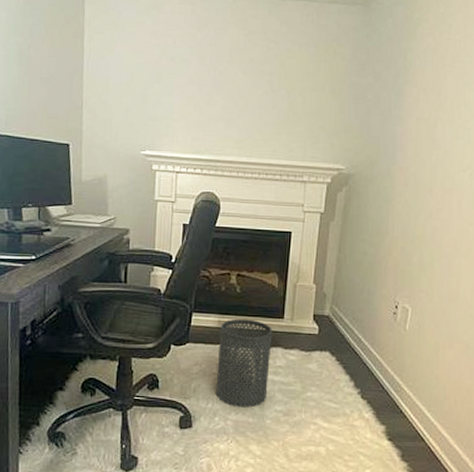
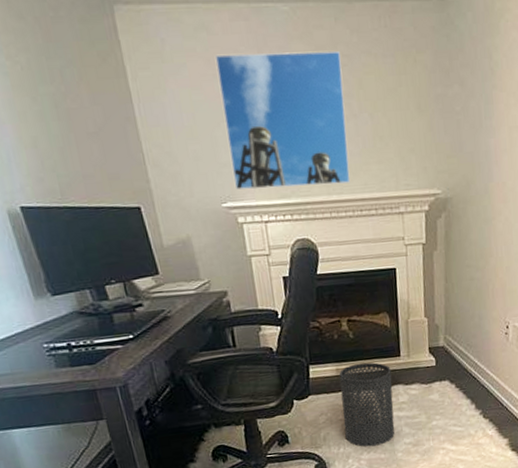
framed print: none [155,29,269,148] -> present [215,51,351,190]

